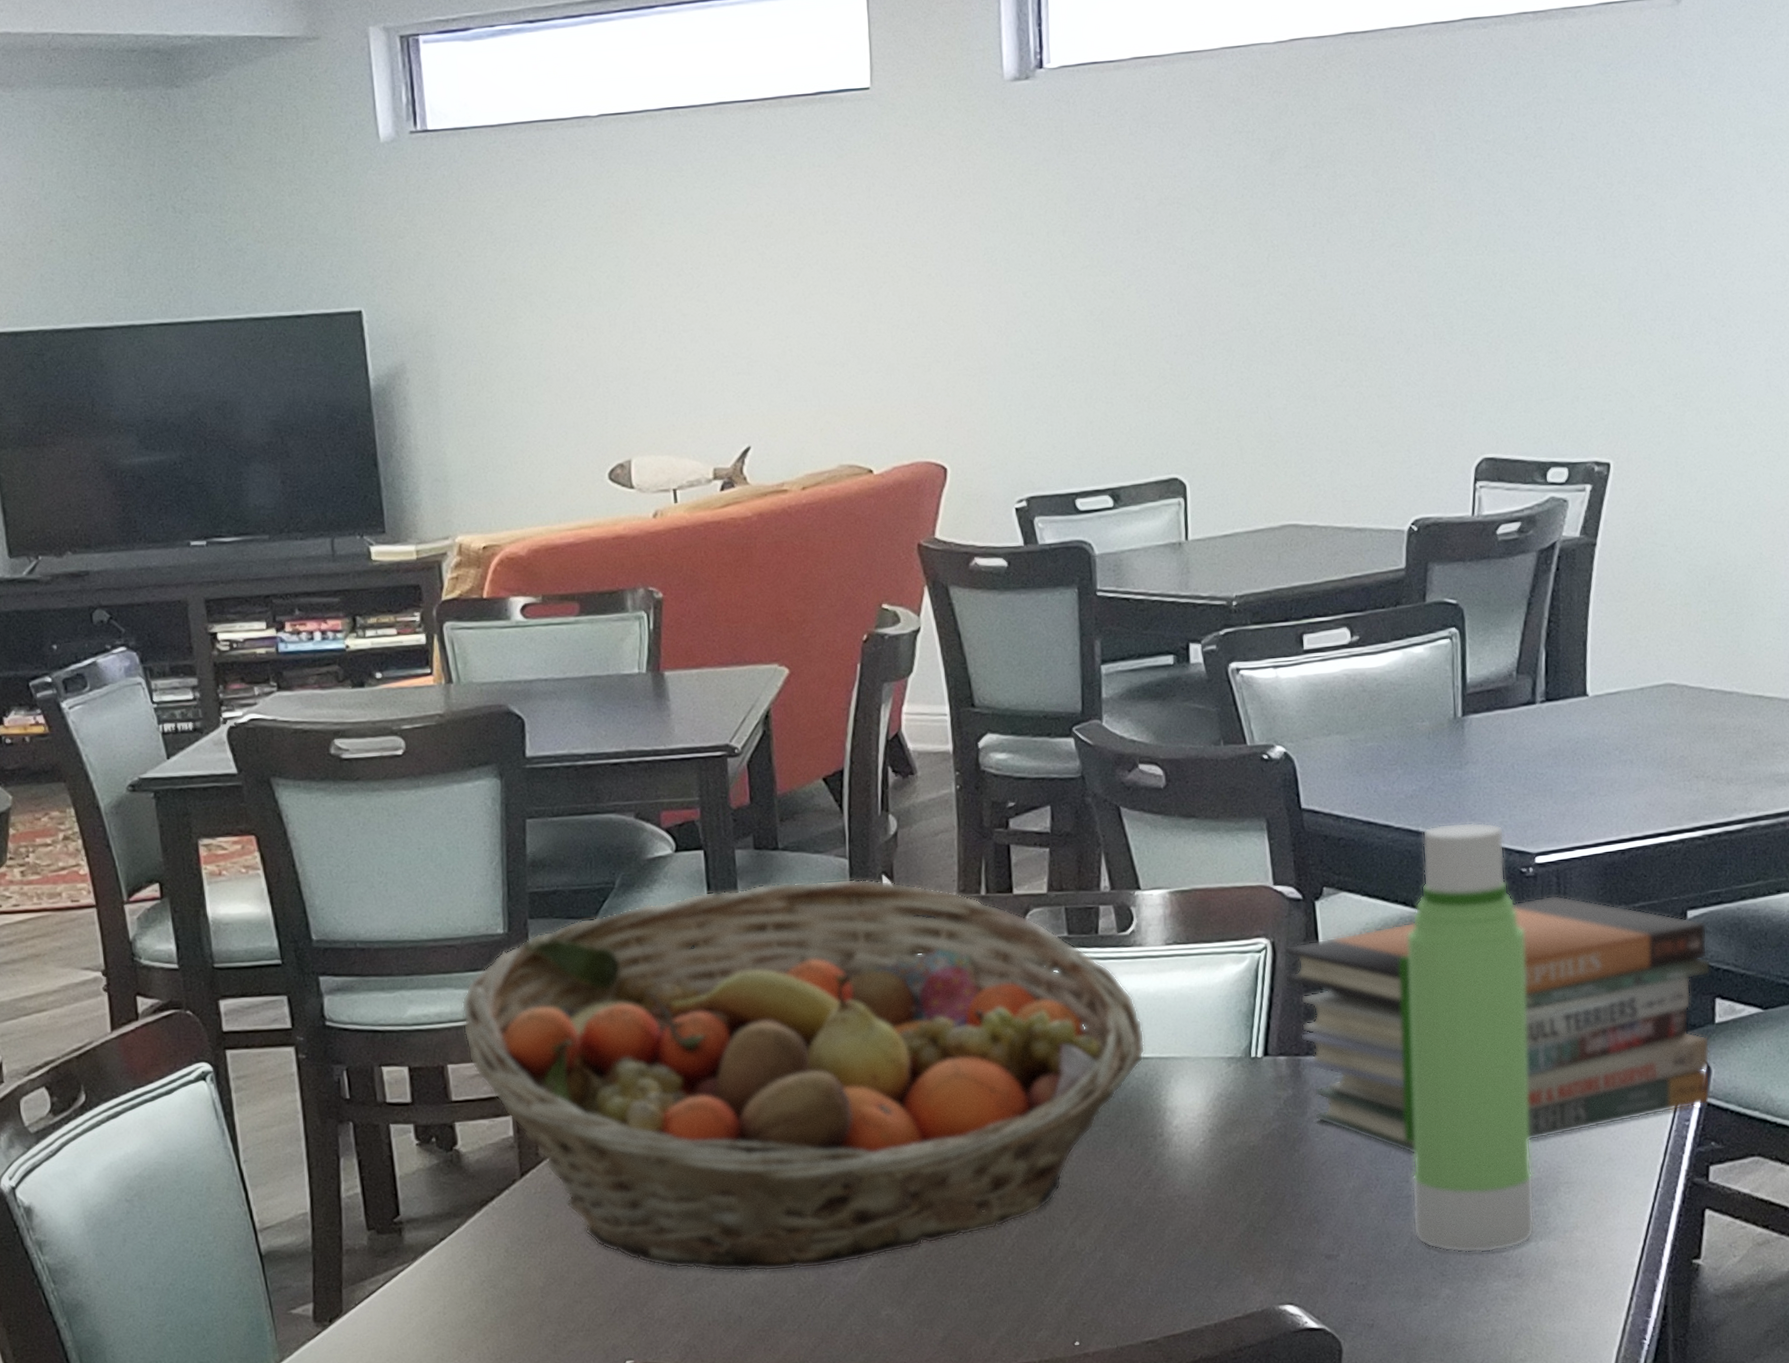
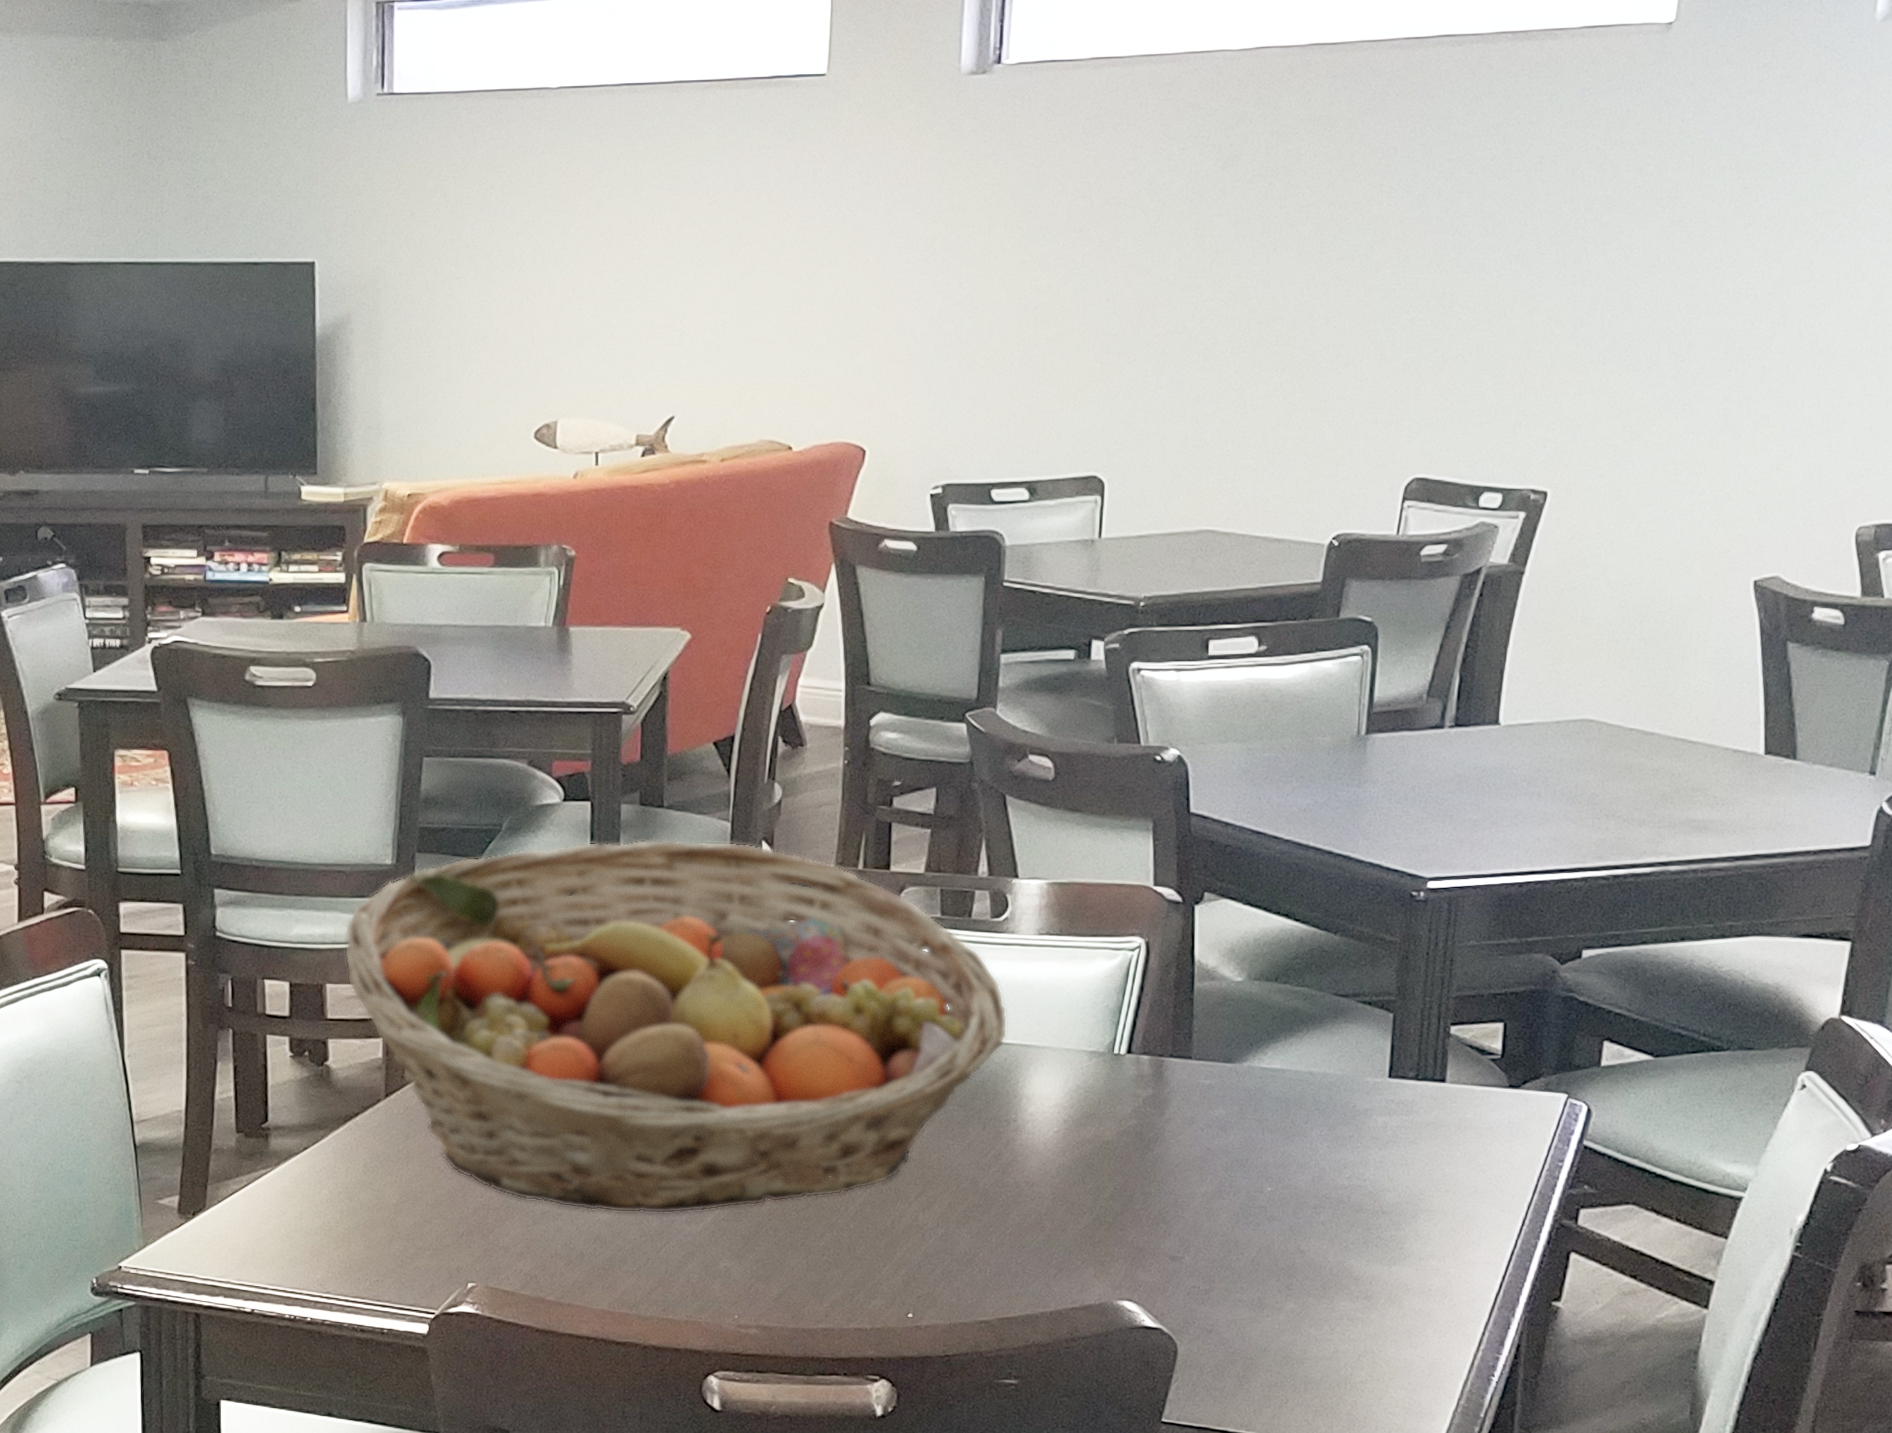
book stack: present [1284,895,1711,1155] -> none [1157,921,1602,1167]
water bottle: present [1398,822,1535,1253] -> none [1263,840,1409,1272]

